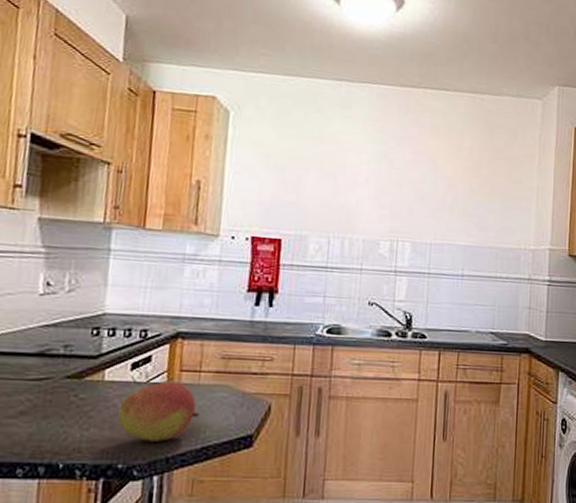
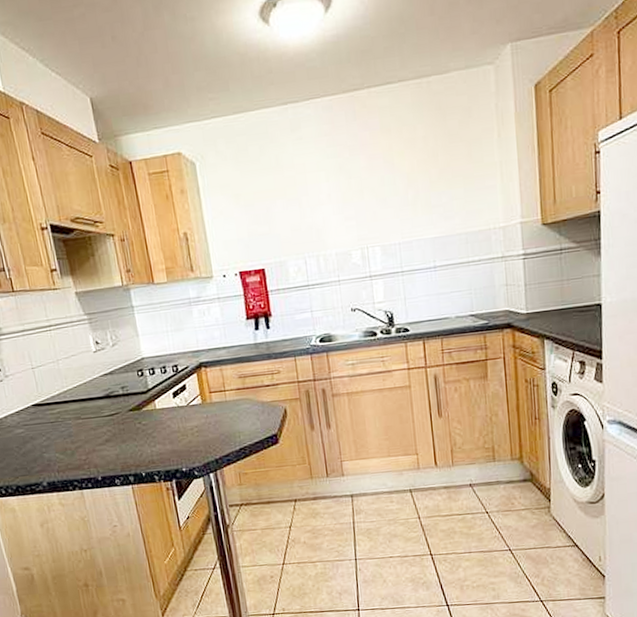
fruit: present [118,381,200,442] -> none [172,401,233,450]

